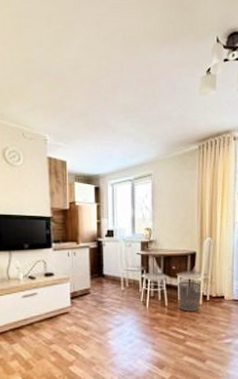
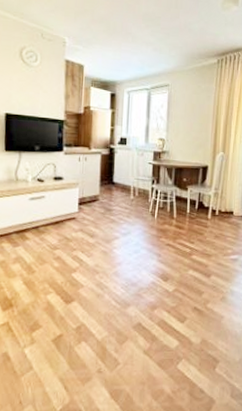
waste bin: present [178,281,201,312] -> none [187,194,210,225]

